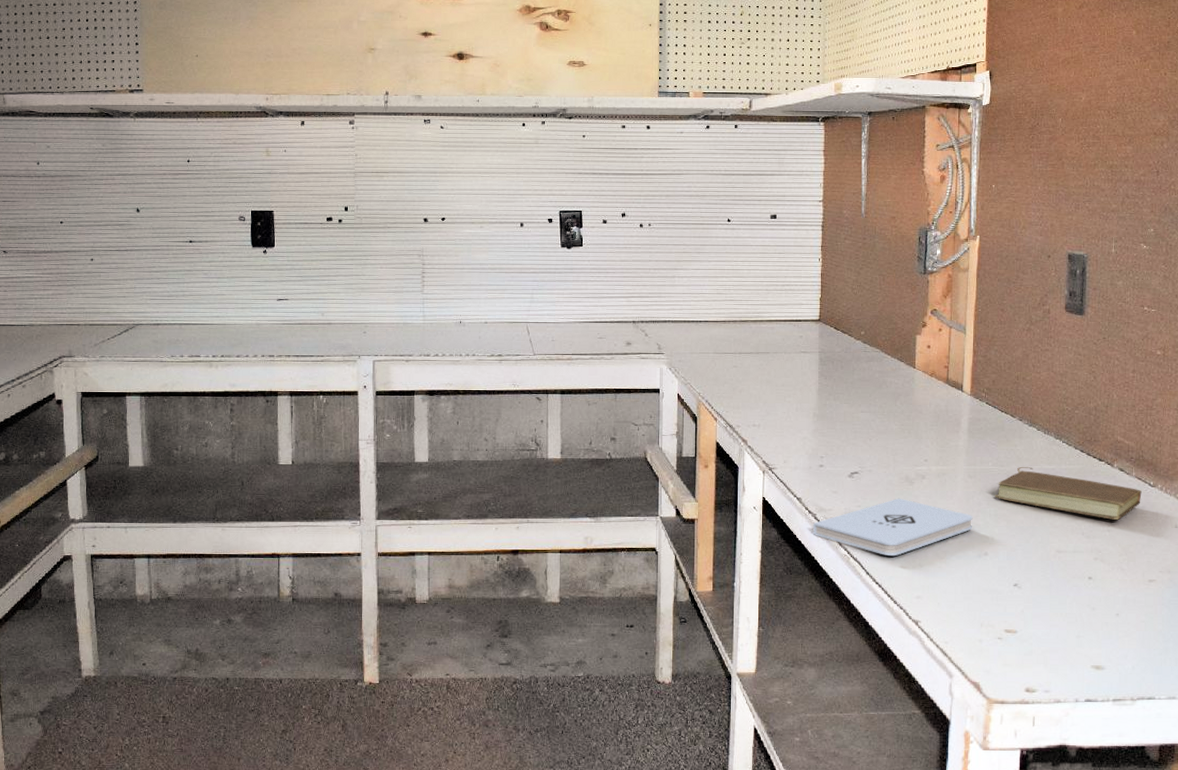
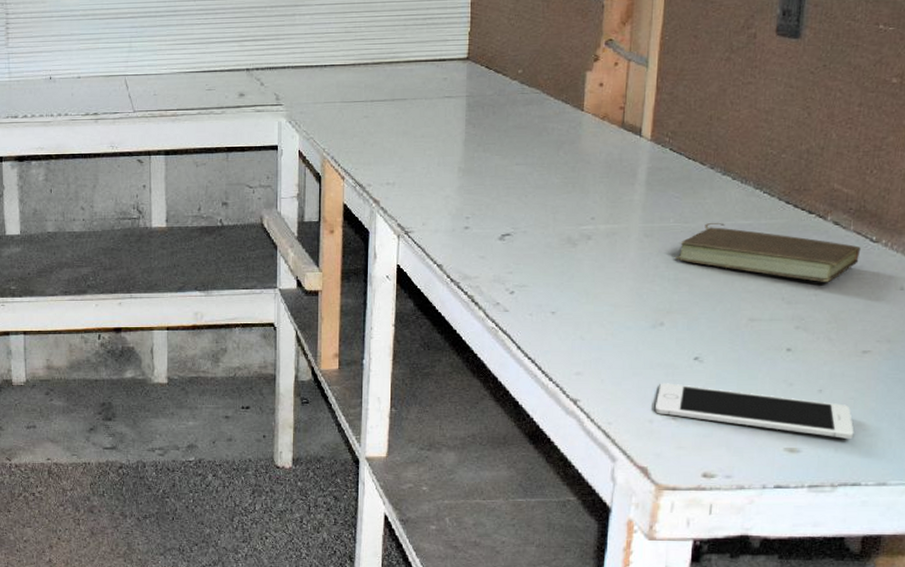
notepad: present [812,498,973,556] -> none [455,262,648,327]
cell phone: none [983,606,1147,658] -> present [654,383,854,440]

